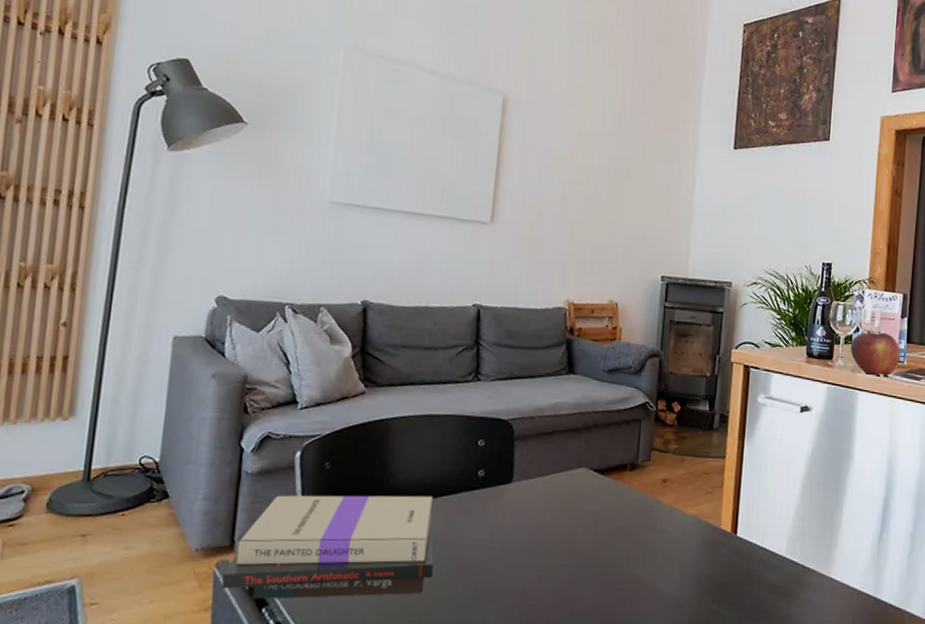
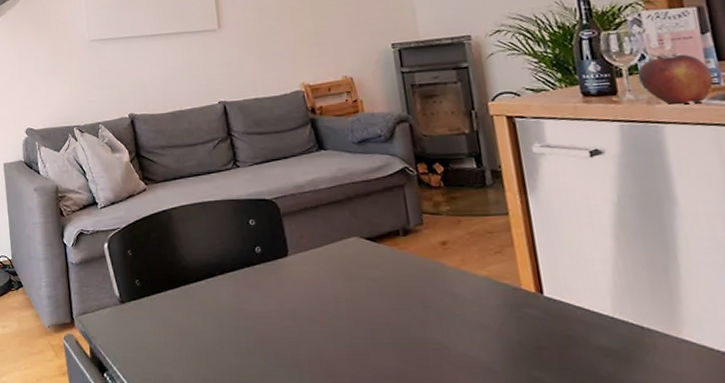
books: present [221,495,434,599] -> none [70,273,235,366]

